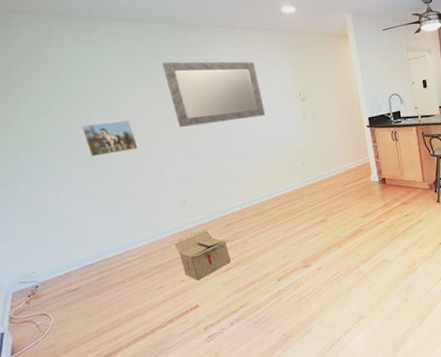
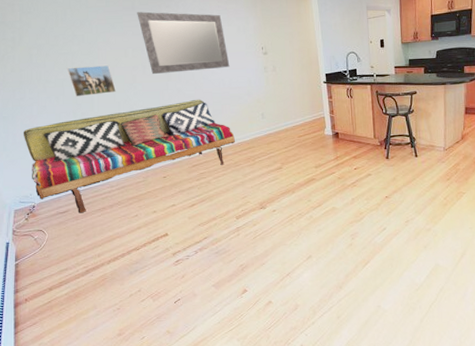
sofa: none [26,151,275,290] -> present [23,99,236,213]
cardboard box: present [173,229,231,281] -> none [146,168,196,213]

